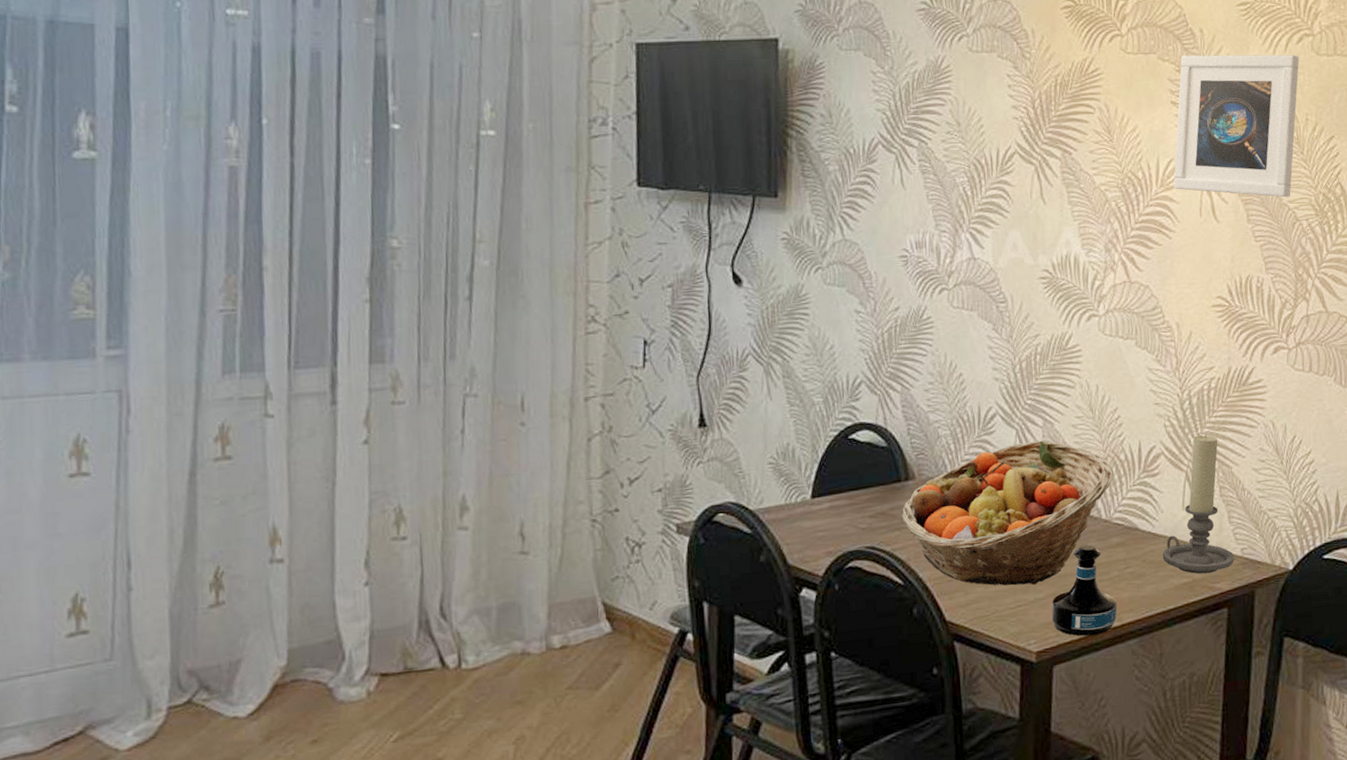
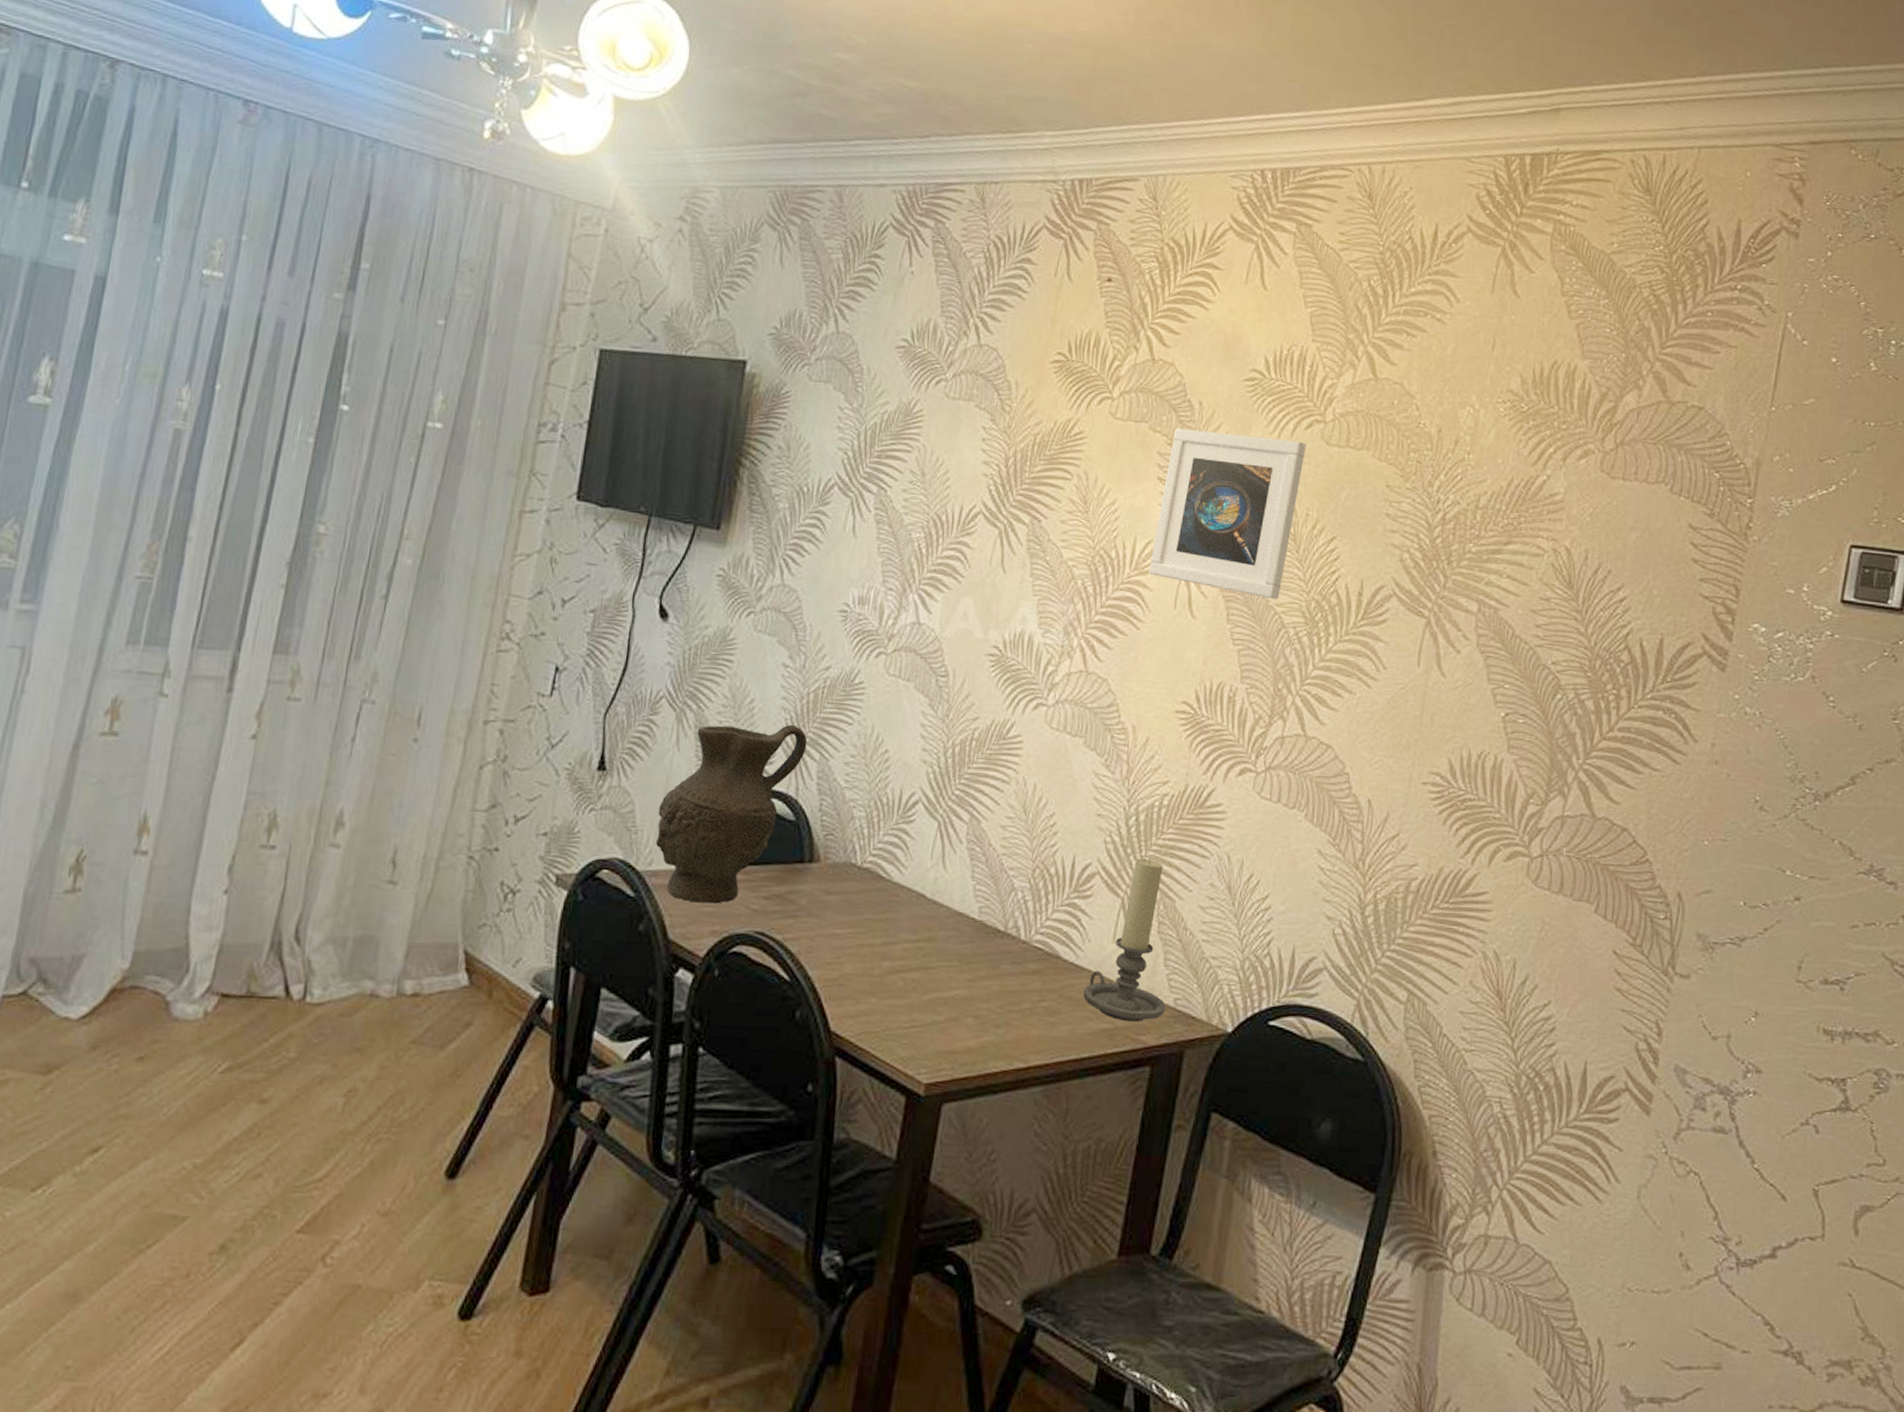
decorative vase: none [761,363,888,530] -> present [655,724,808,904]
fruit basket: present [901,440,1114,586] -> none [798,838,1040,1004]
tequila bottle: present [1051,545,1117,636] -> none [948,967,1025,1075]

